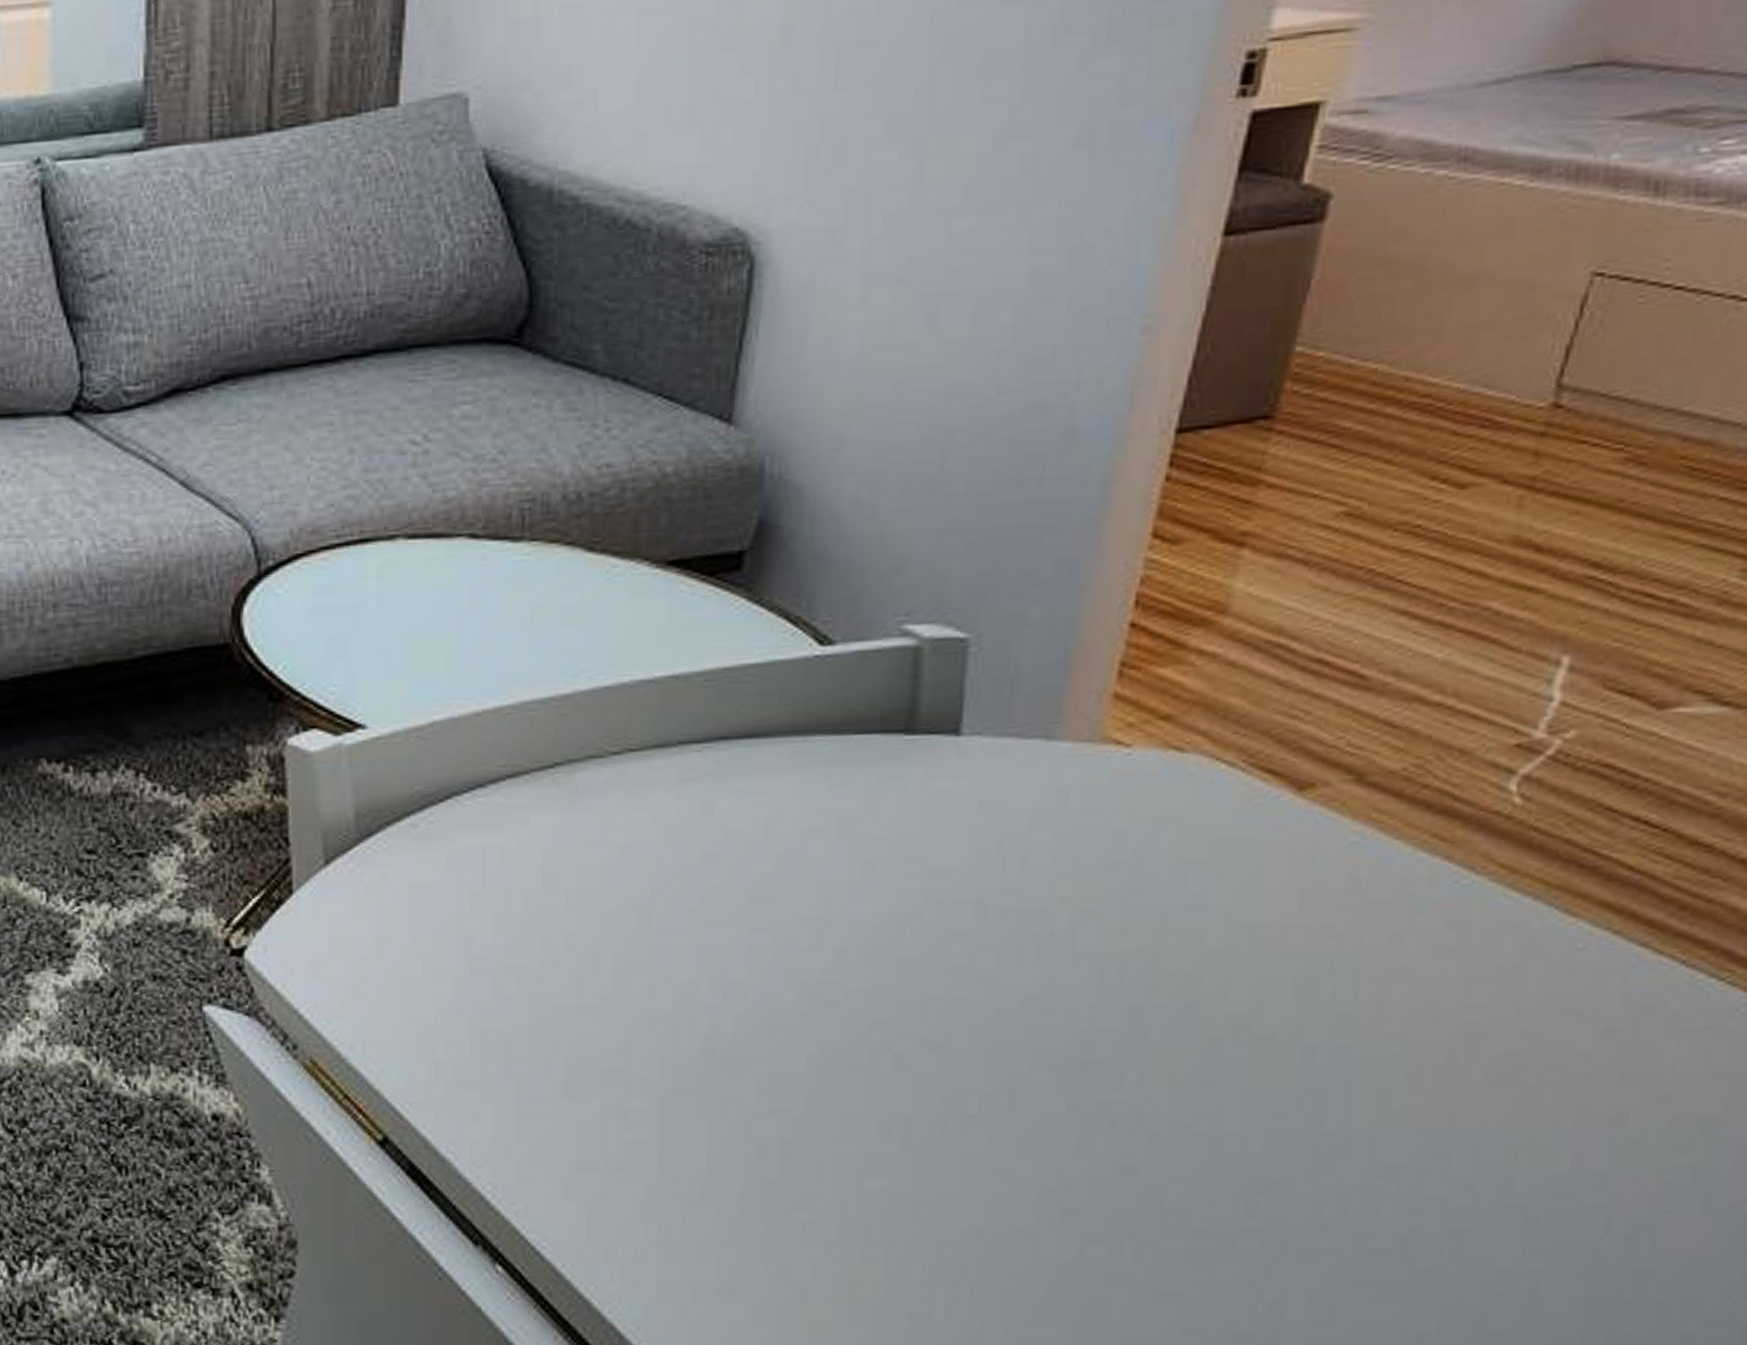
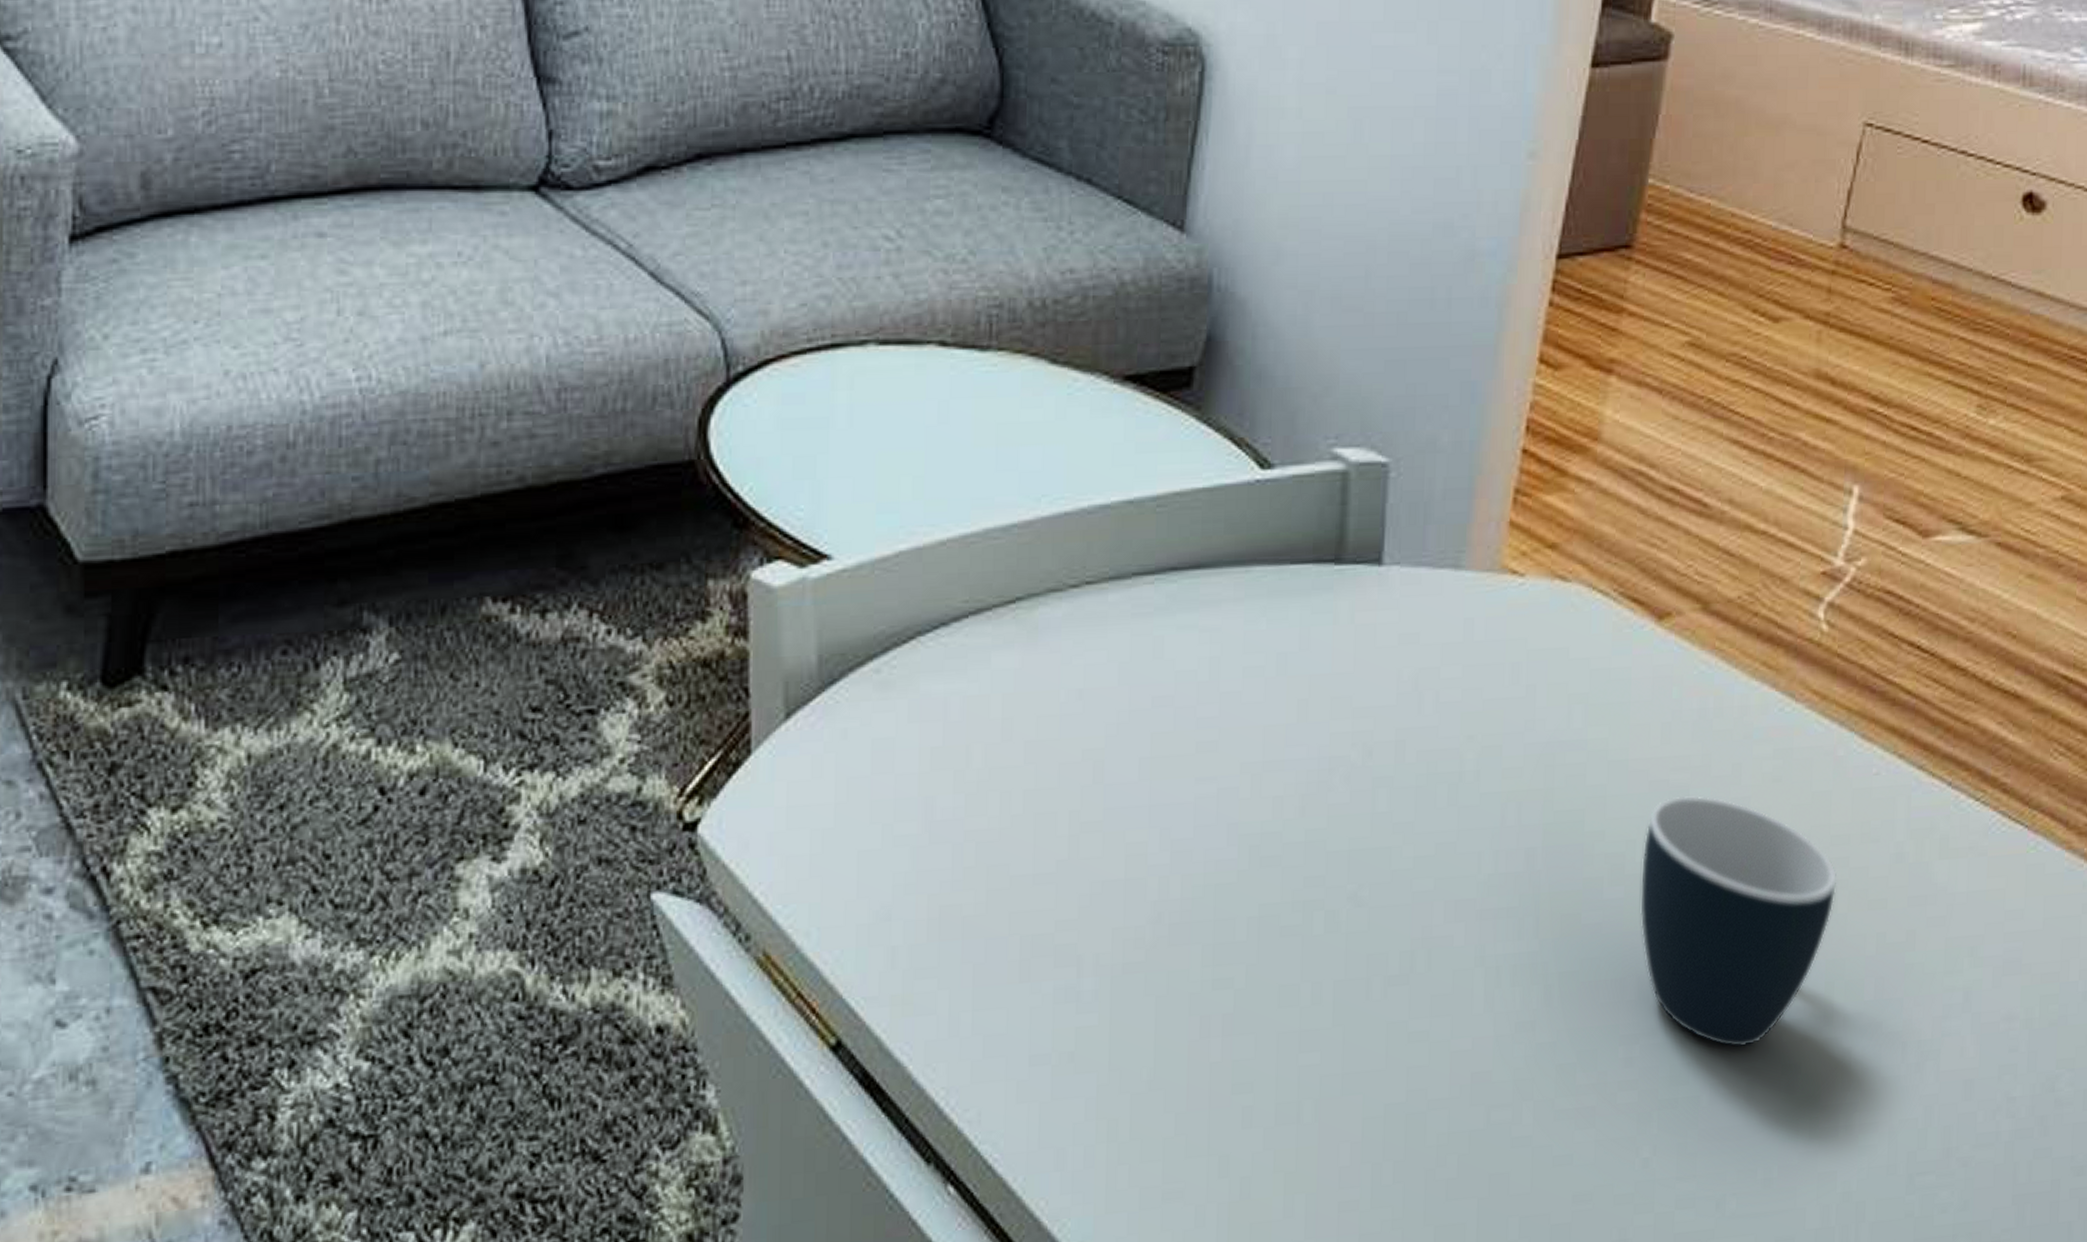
mug: none [1268,962,1526,1207] -> present [1639,794,1838,1048]

